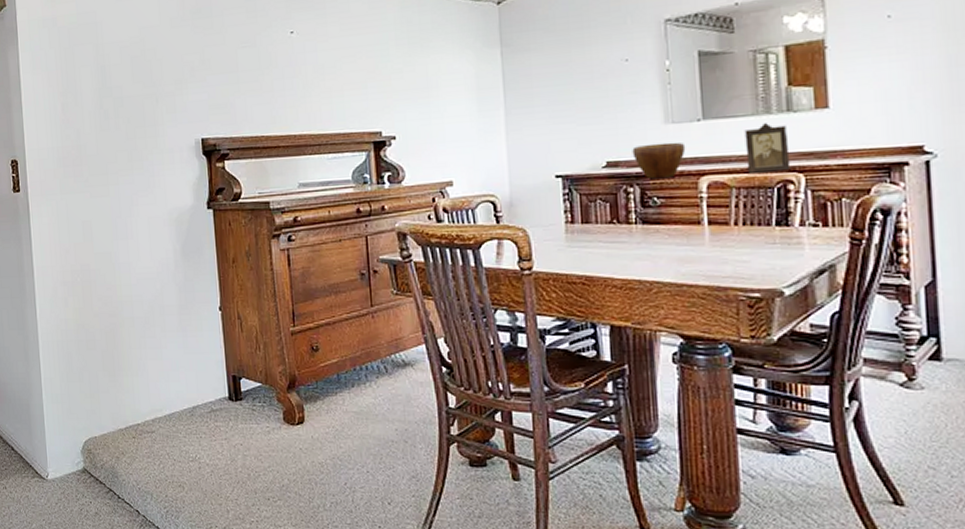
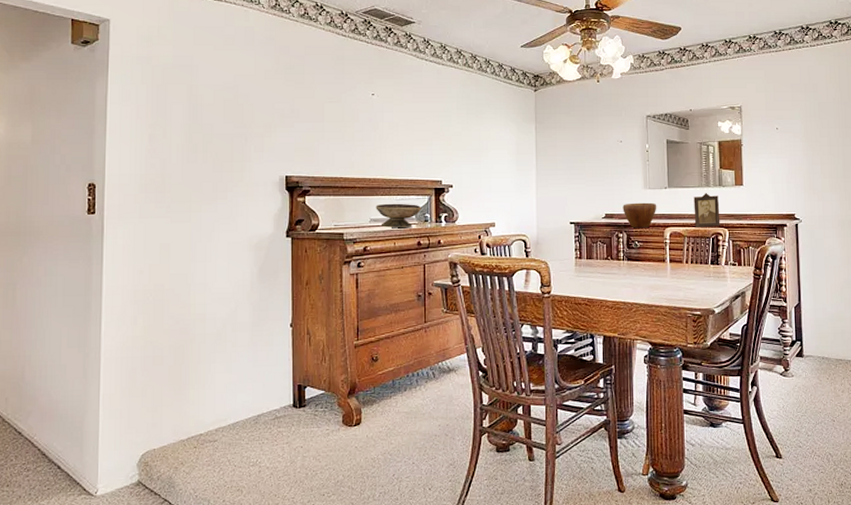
decorative bowl: none [304,162,358,194] -> present [375,203,421,229]

